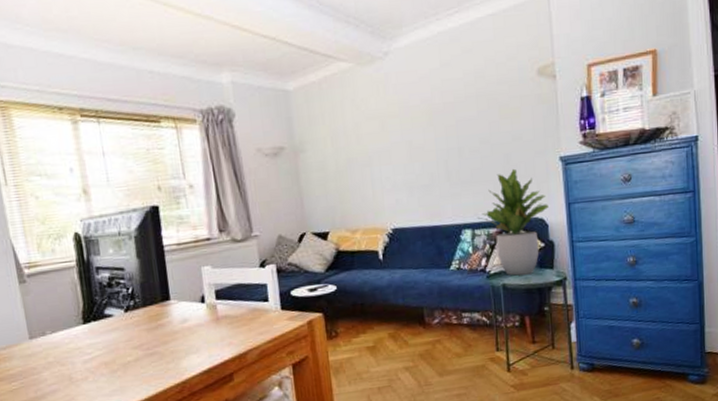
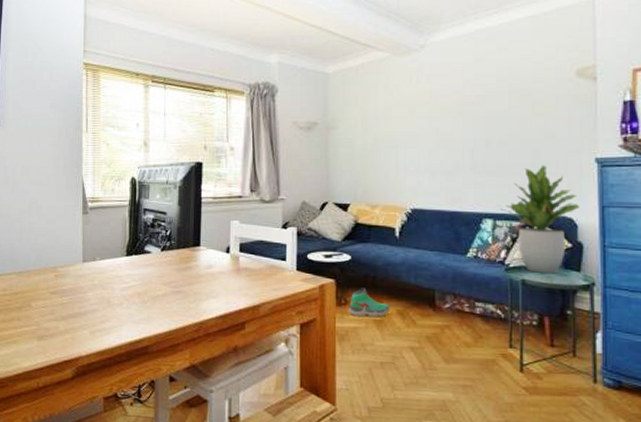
athletic shoe: none [339,316,382,347] -> present [348,288,390,318]

